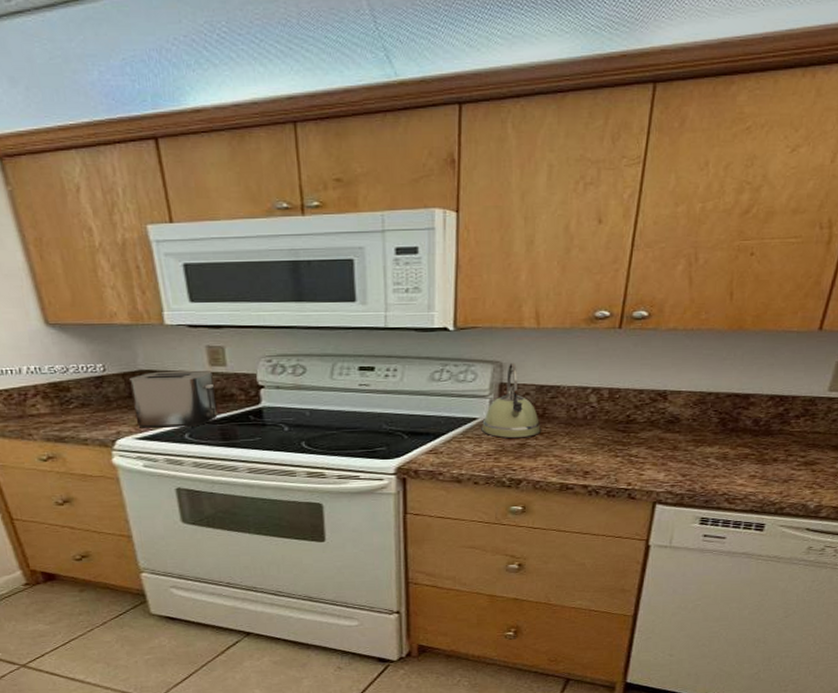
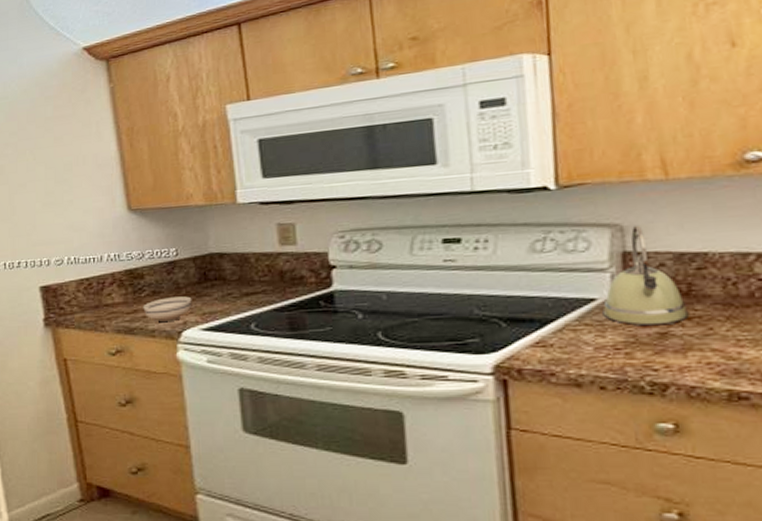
bowl: none [72,409,125,432] -> present [143,296,192,323]
toaster: present [128,371,218,428] -> none [199,251,286,318]

